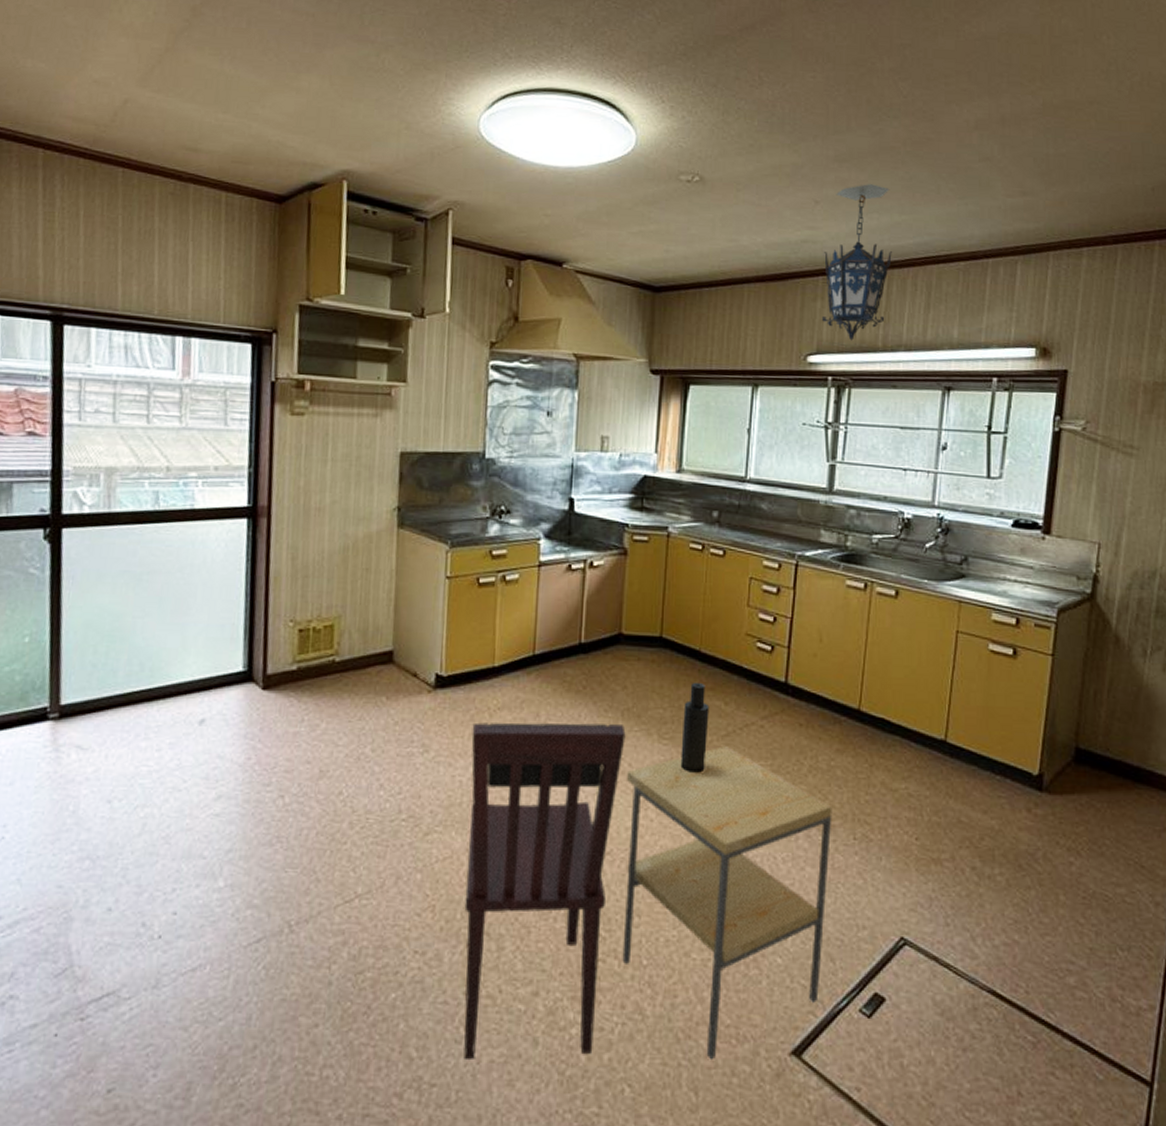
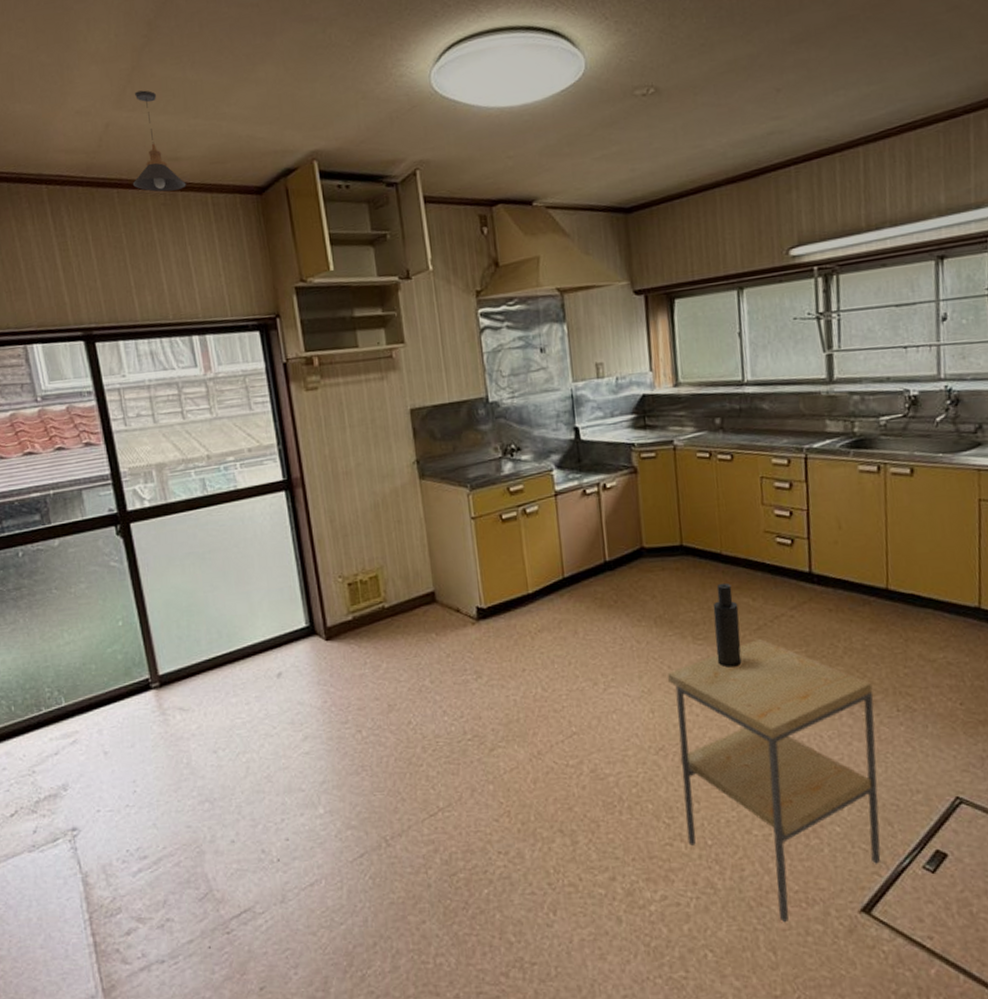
pendant light: none [141,73,201,182] -> present [132,90,187,192]
dining chair: present [464,722,626,1061] -> none [517,631,673,941]
hanging lantern: present [822,184,892,341] -> none [793,59,866,226]

